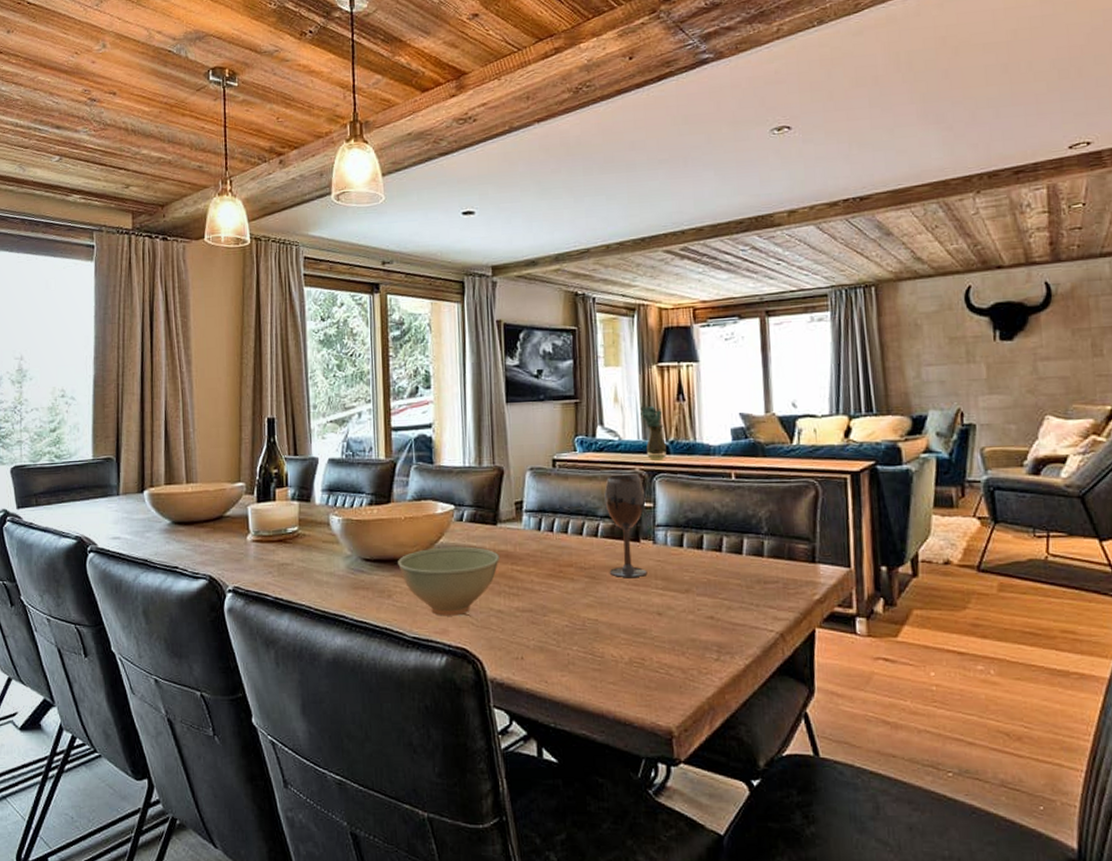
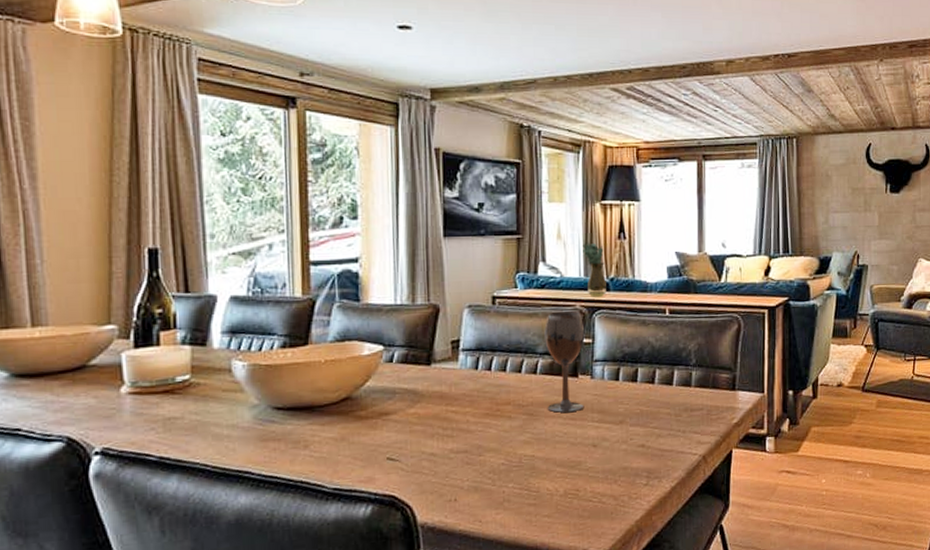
bowl: present [398,546,500,616] -> none [316,389,434,464]

